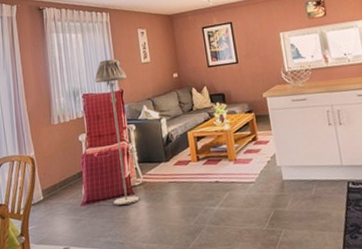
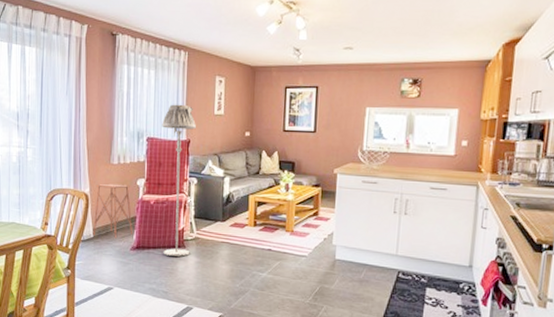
side table: none [40,142,82,198] -> present [93,183,133,239]

